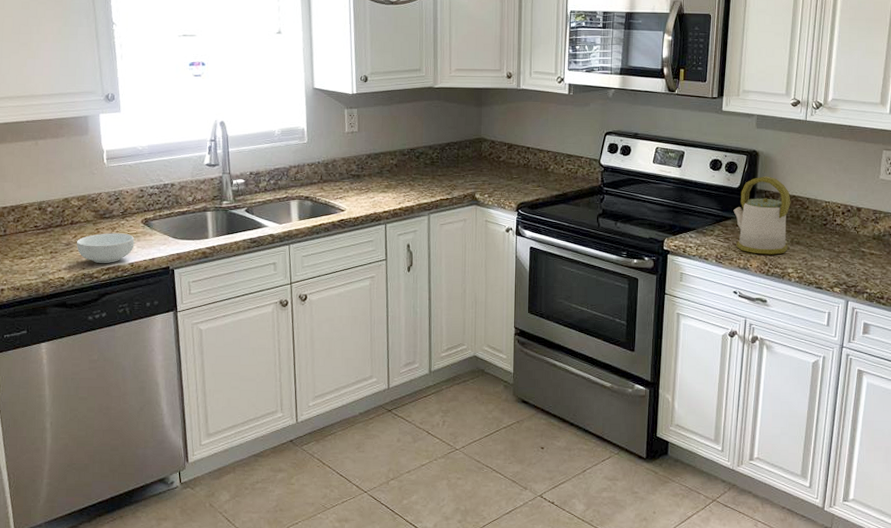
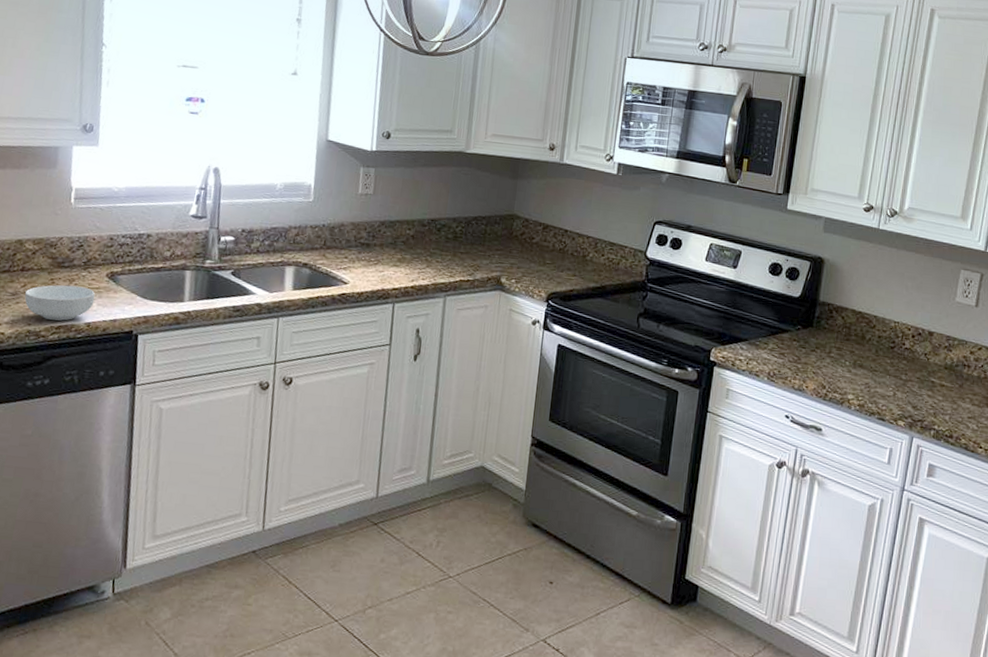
kettle: present [733,176,791,255] -> none [791,286,856,377]

